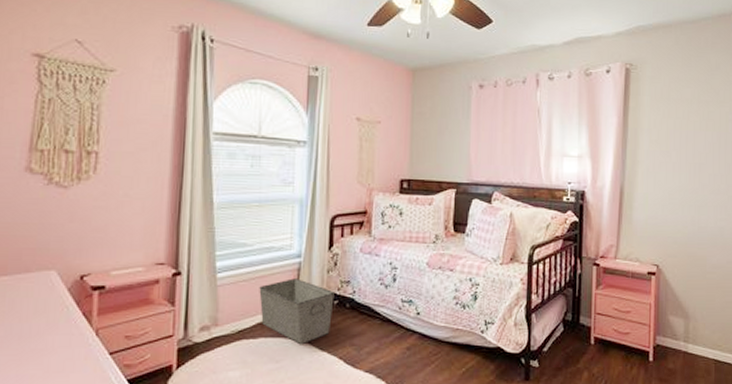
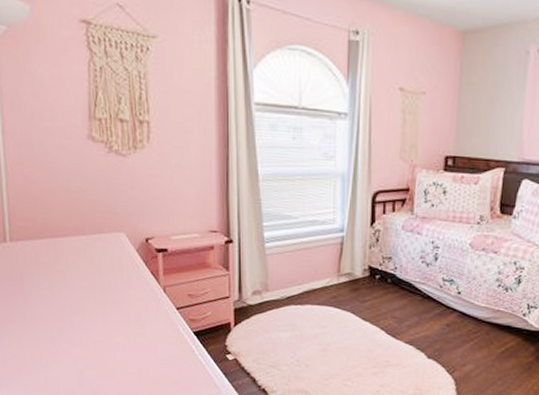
storage bin: present [259,278,335,344] -> none [305,252,376,313]

